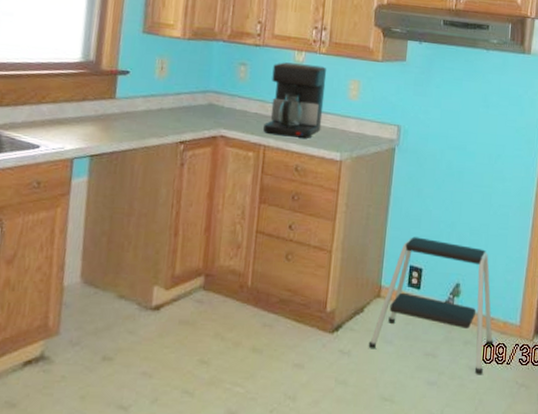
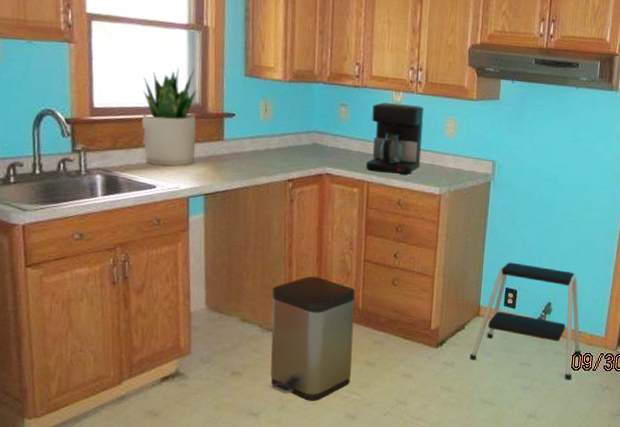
planter: none [30,24,91,126] -> present [141,68,197,167]
pedal bin: none [145,248,246,394] -> present [270,277,356,401]

